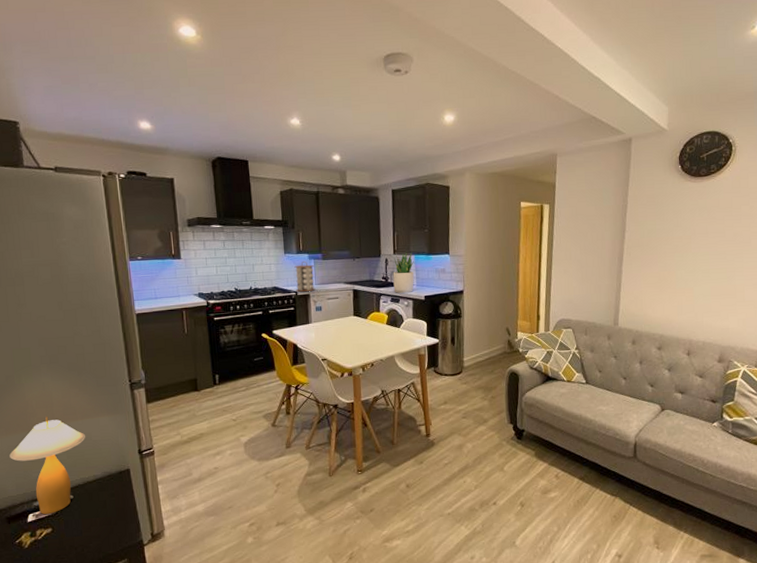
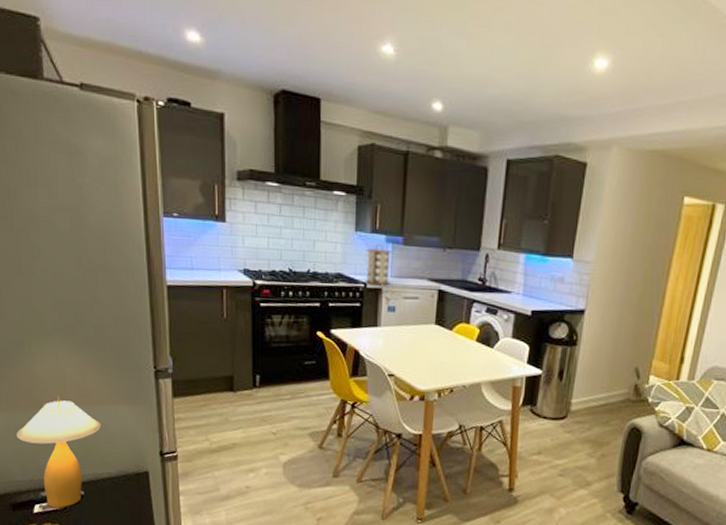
planter: present [393,252,414,294] -> none [491,248,524,304]

